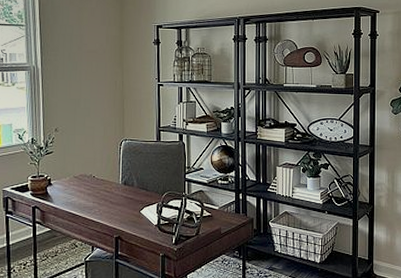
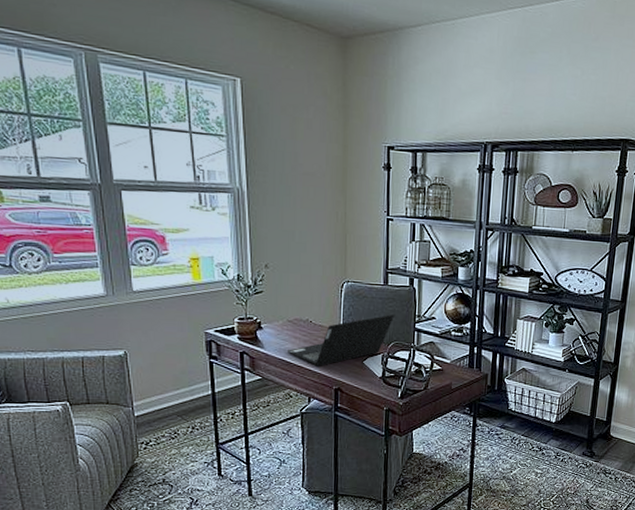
laptop computer: none [73,167,166,218] -> present [286,315,394,367]

